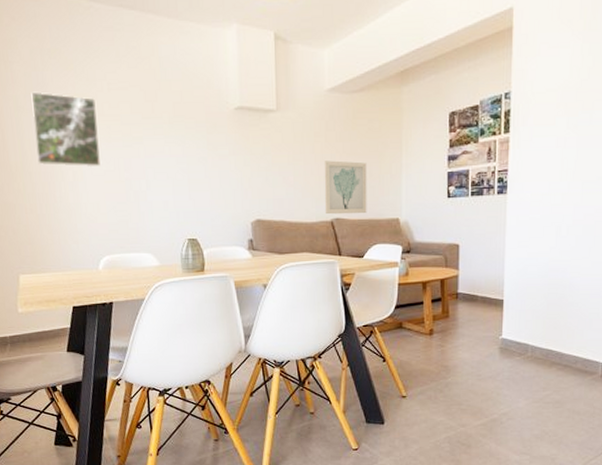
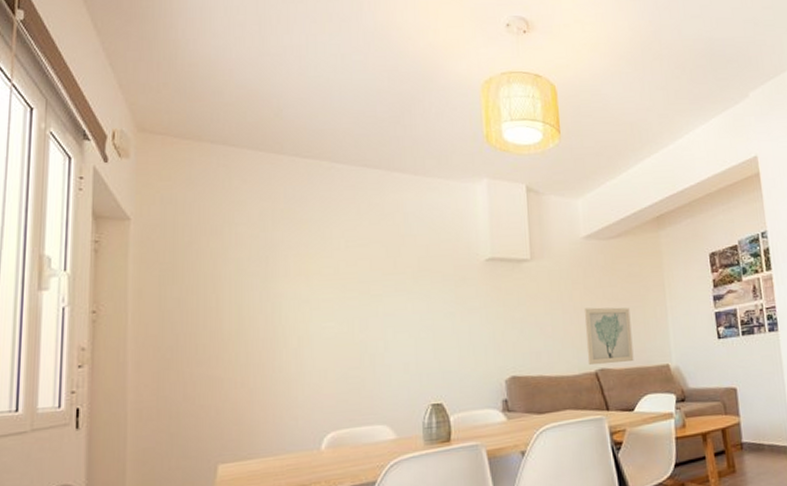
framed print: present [31,91,100,168] -> none [255,253,331,331]

